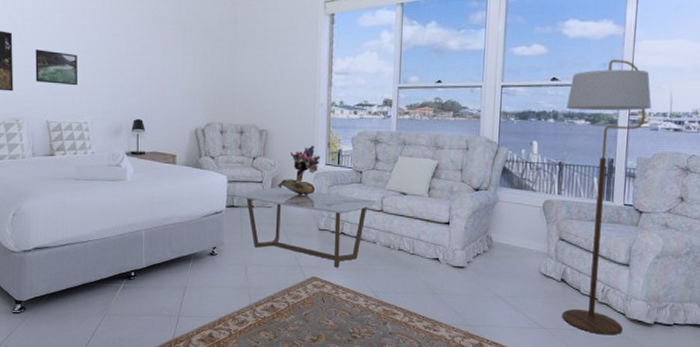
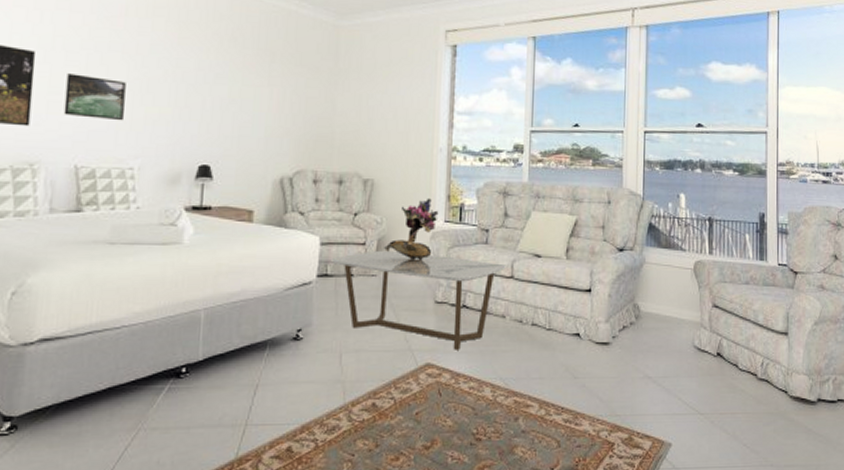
floor lamp: present [562,59,652,335] -> none [714,106,799,418]

